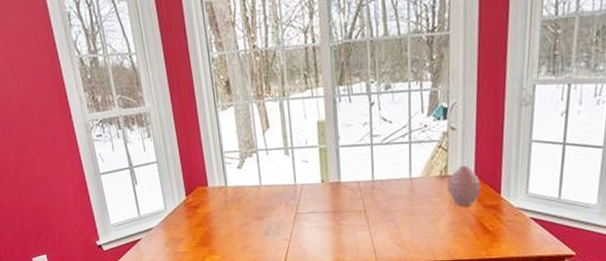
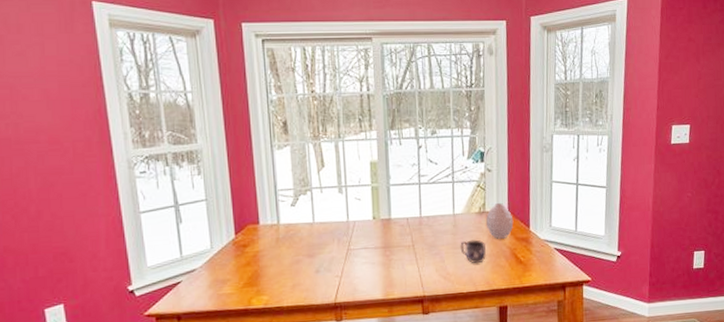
mug: none [417,206,448,232] -> present [460,239,487,264]

